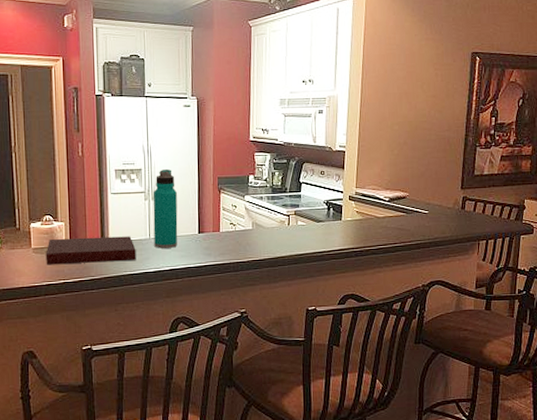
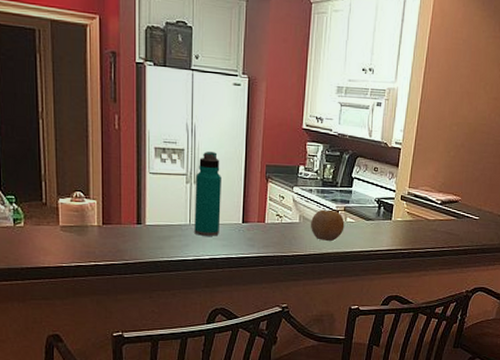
notebook: present [46,236,136,265] -> none [75,217,175,247]
fruit: none [262,214,296,246] -> present [310,209,345,242]

